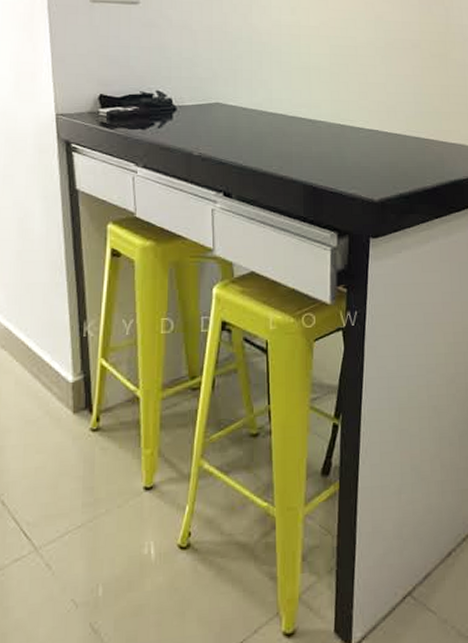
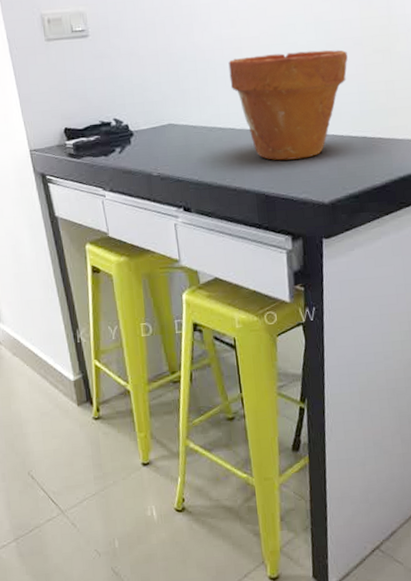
flower pot: none [285,45,406,153] -> present [228,50,348,161]

